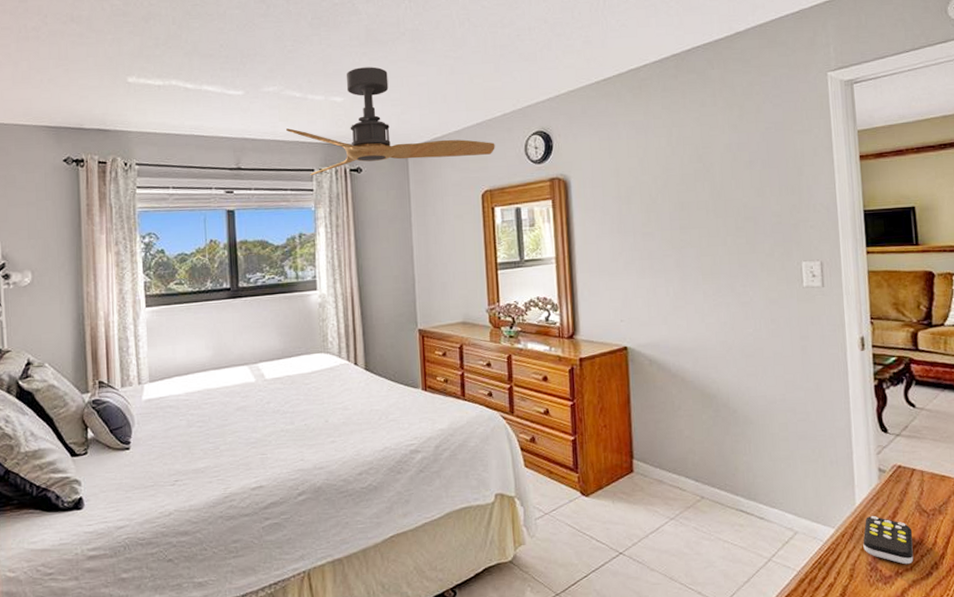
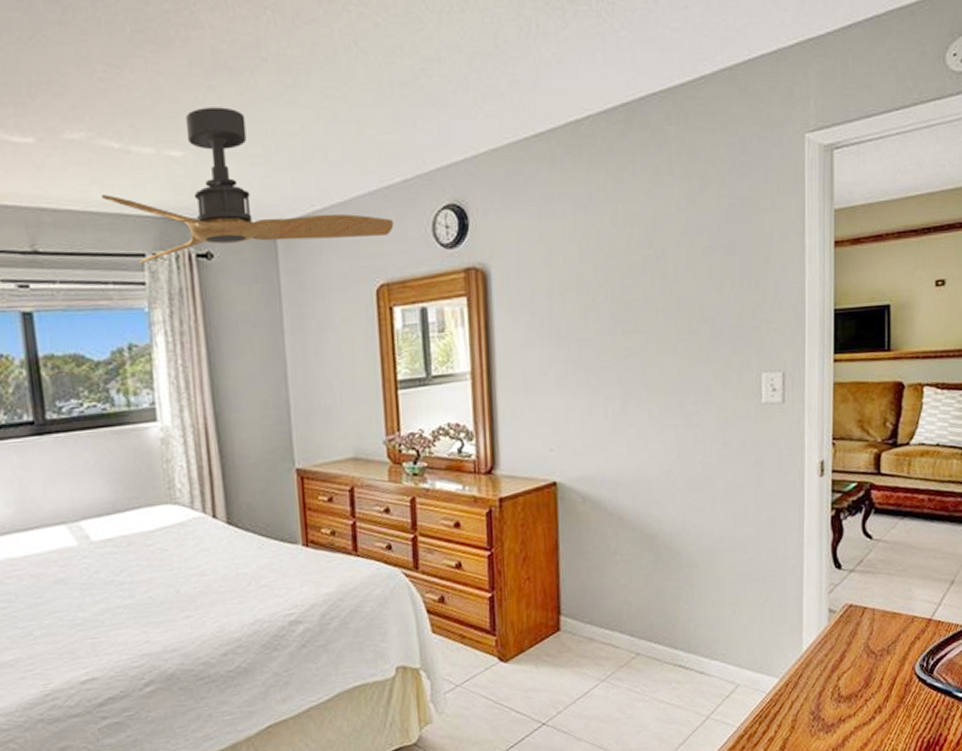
remote control: present [863,515,914,565] -> none [807,660,859,711]

